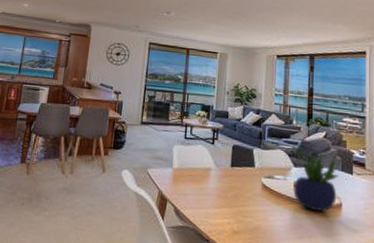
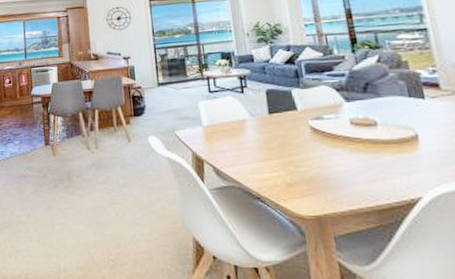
potted plant: present [291,143,347,212] -> none [337,73,412,149]

